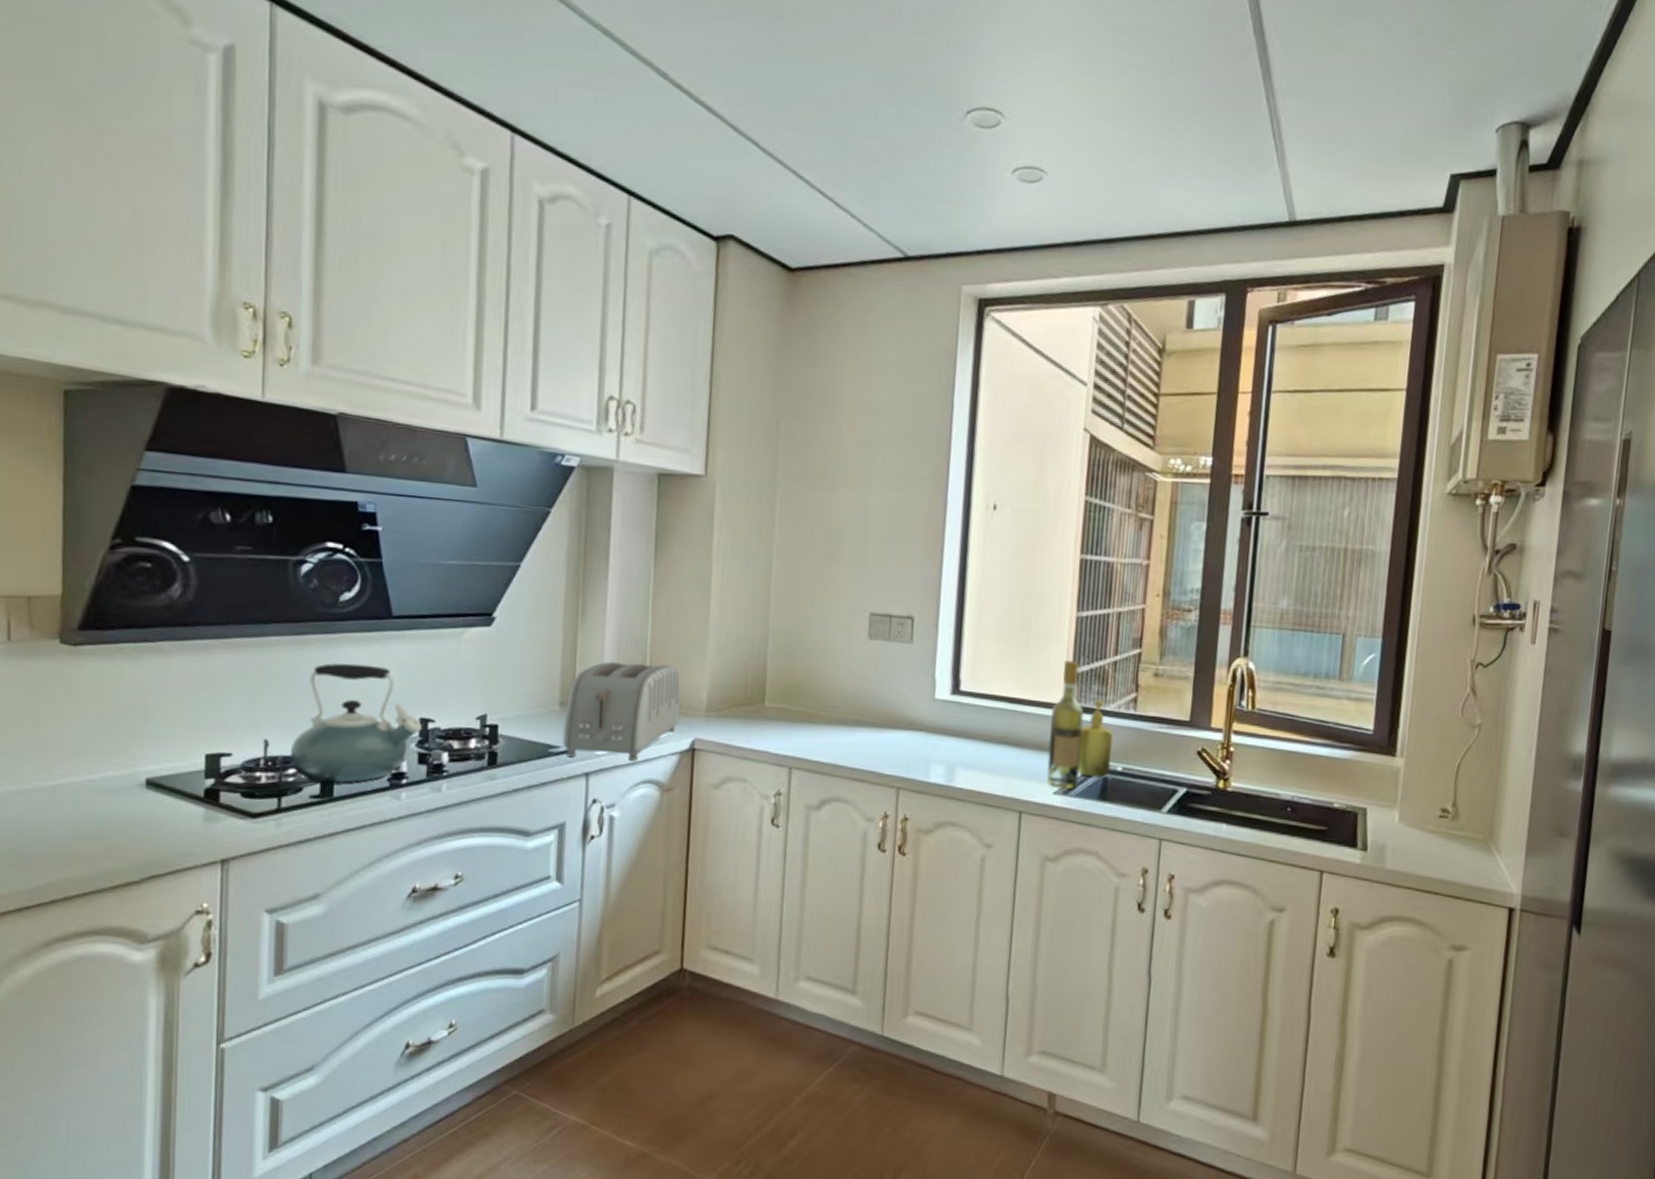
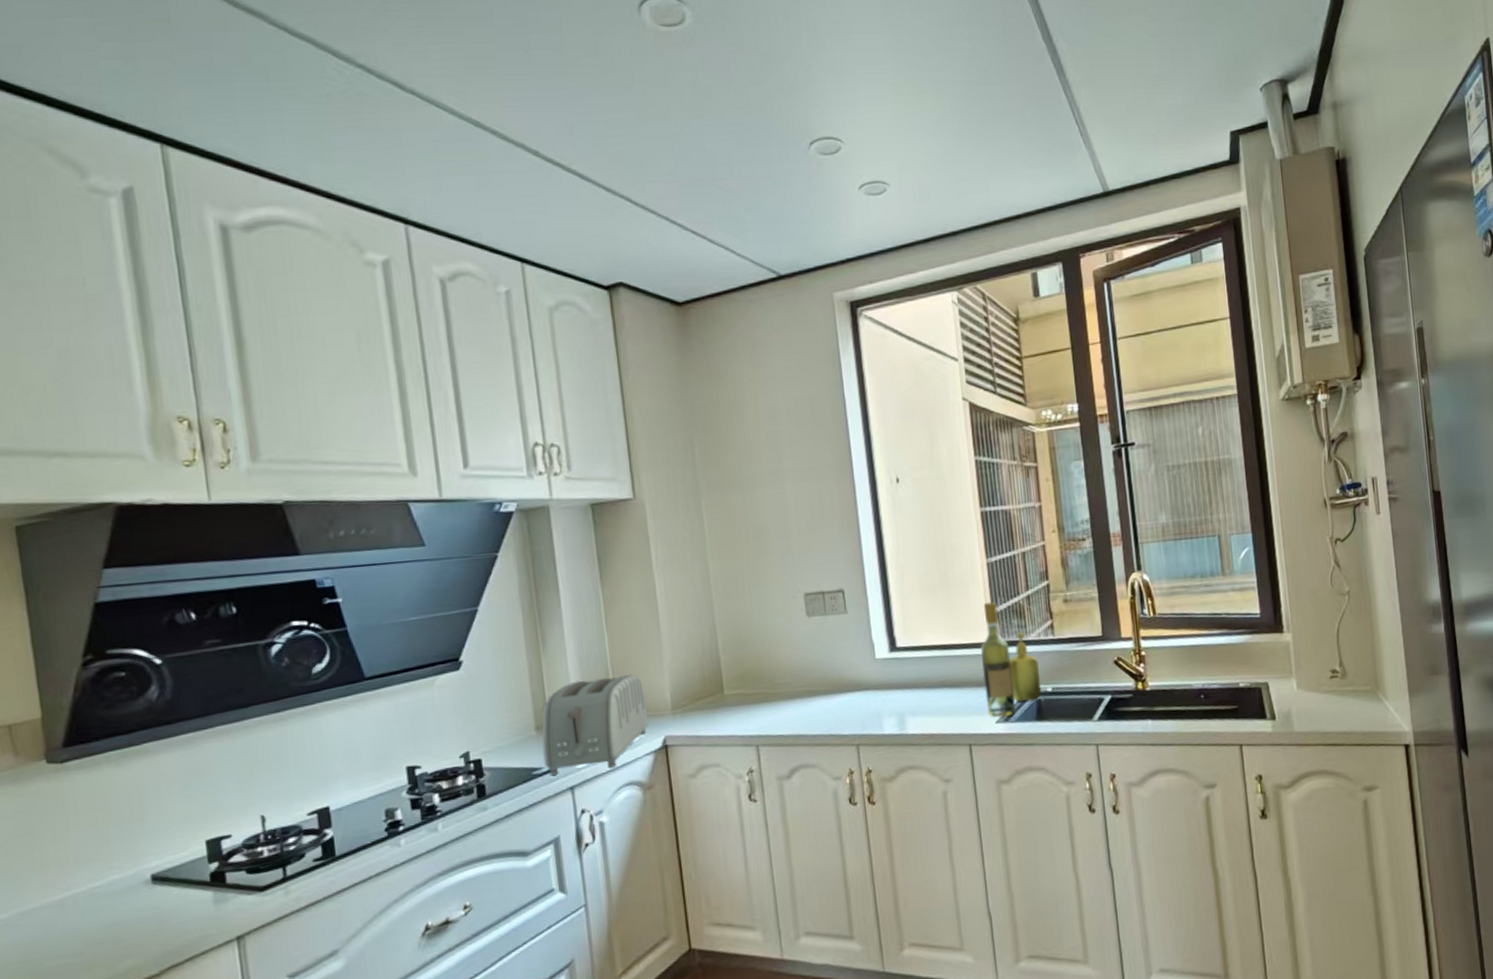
kettle: present [289,663,423,784] -> none [287,726,411,846]

